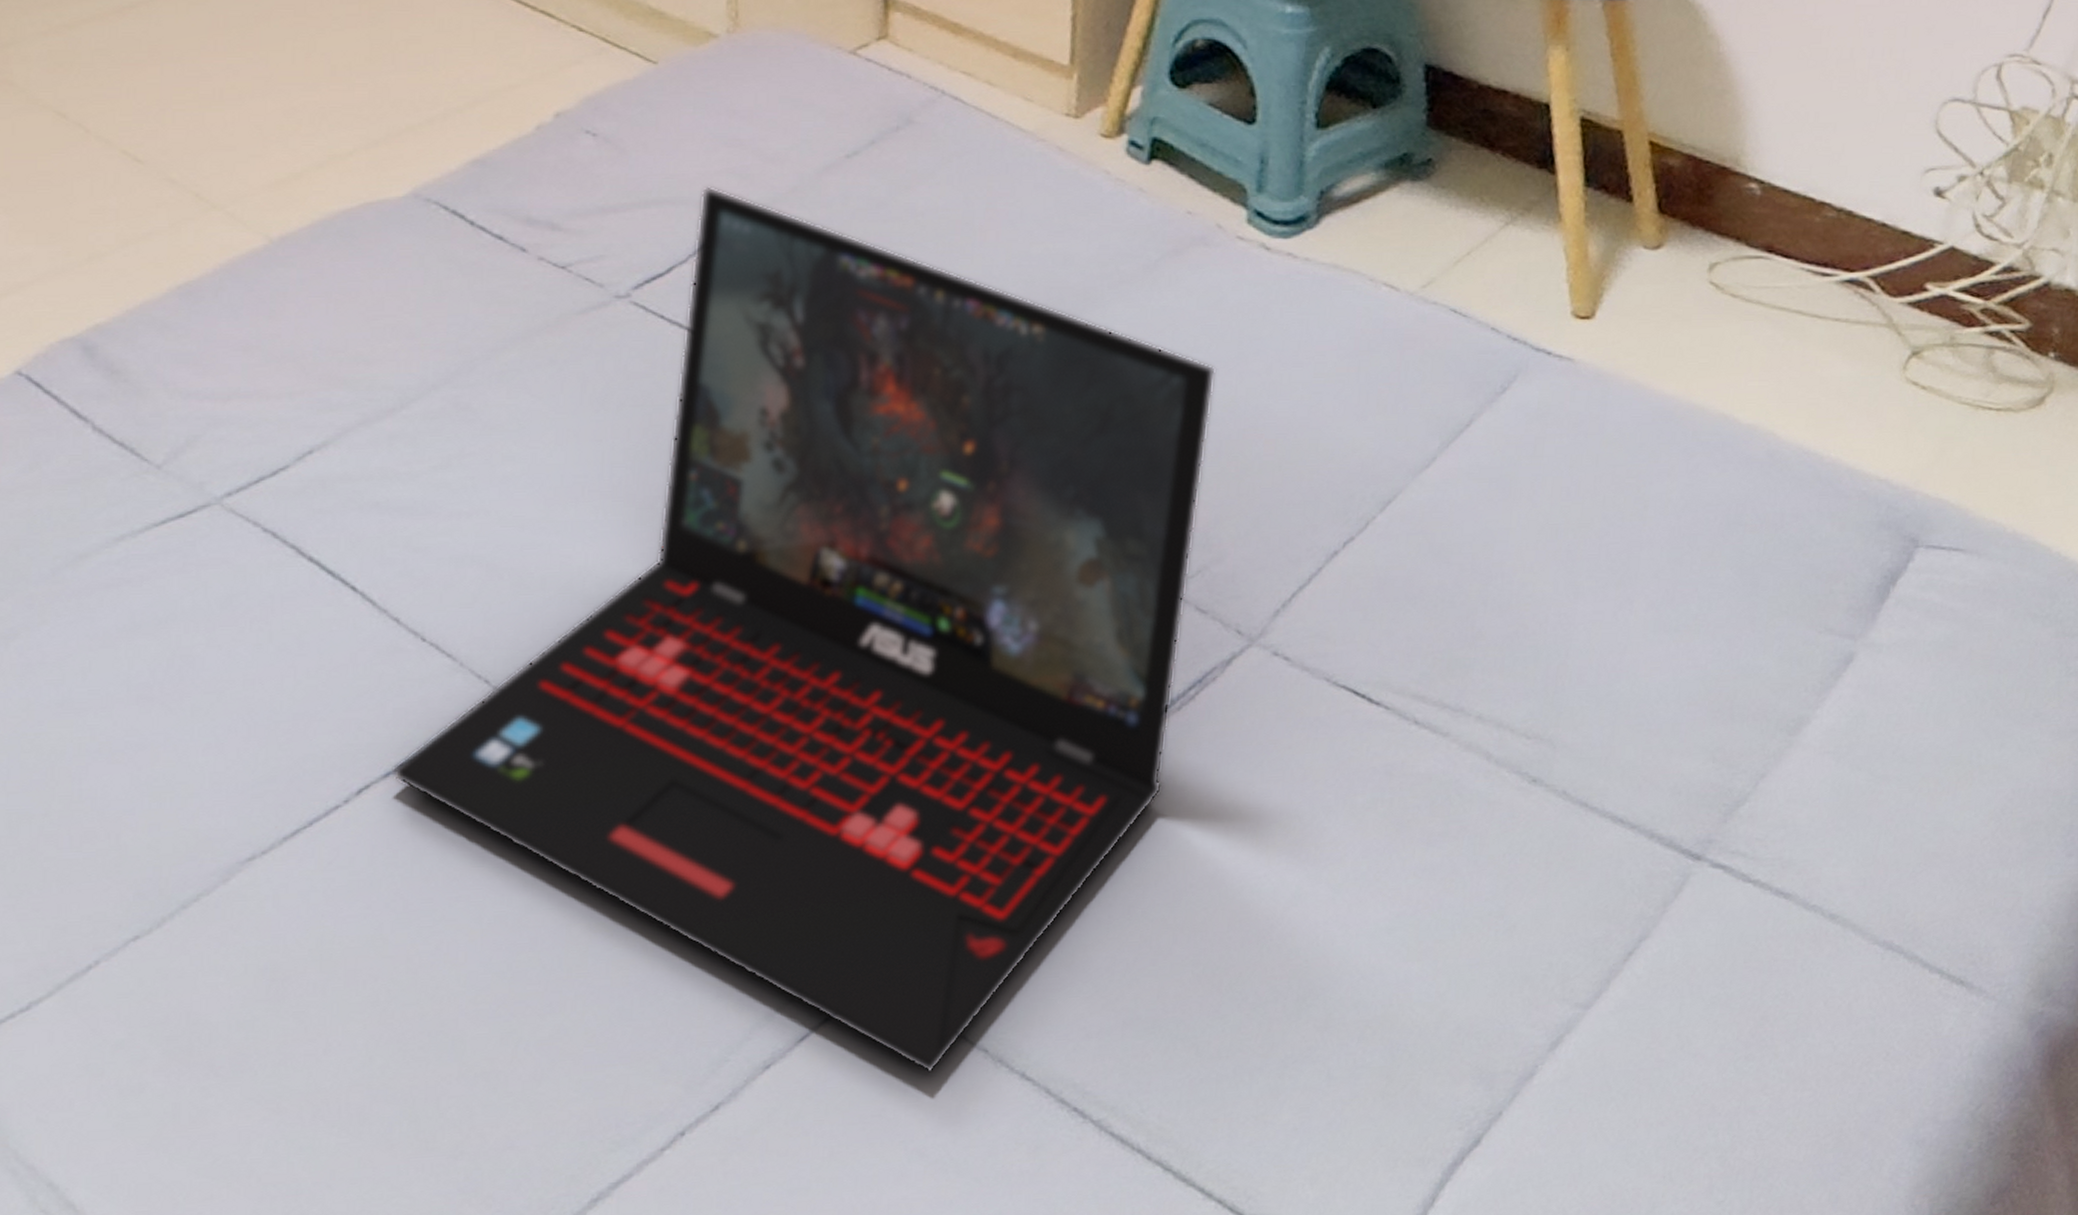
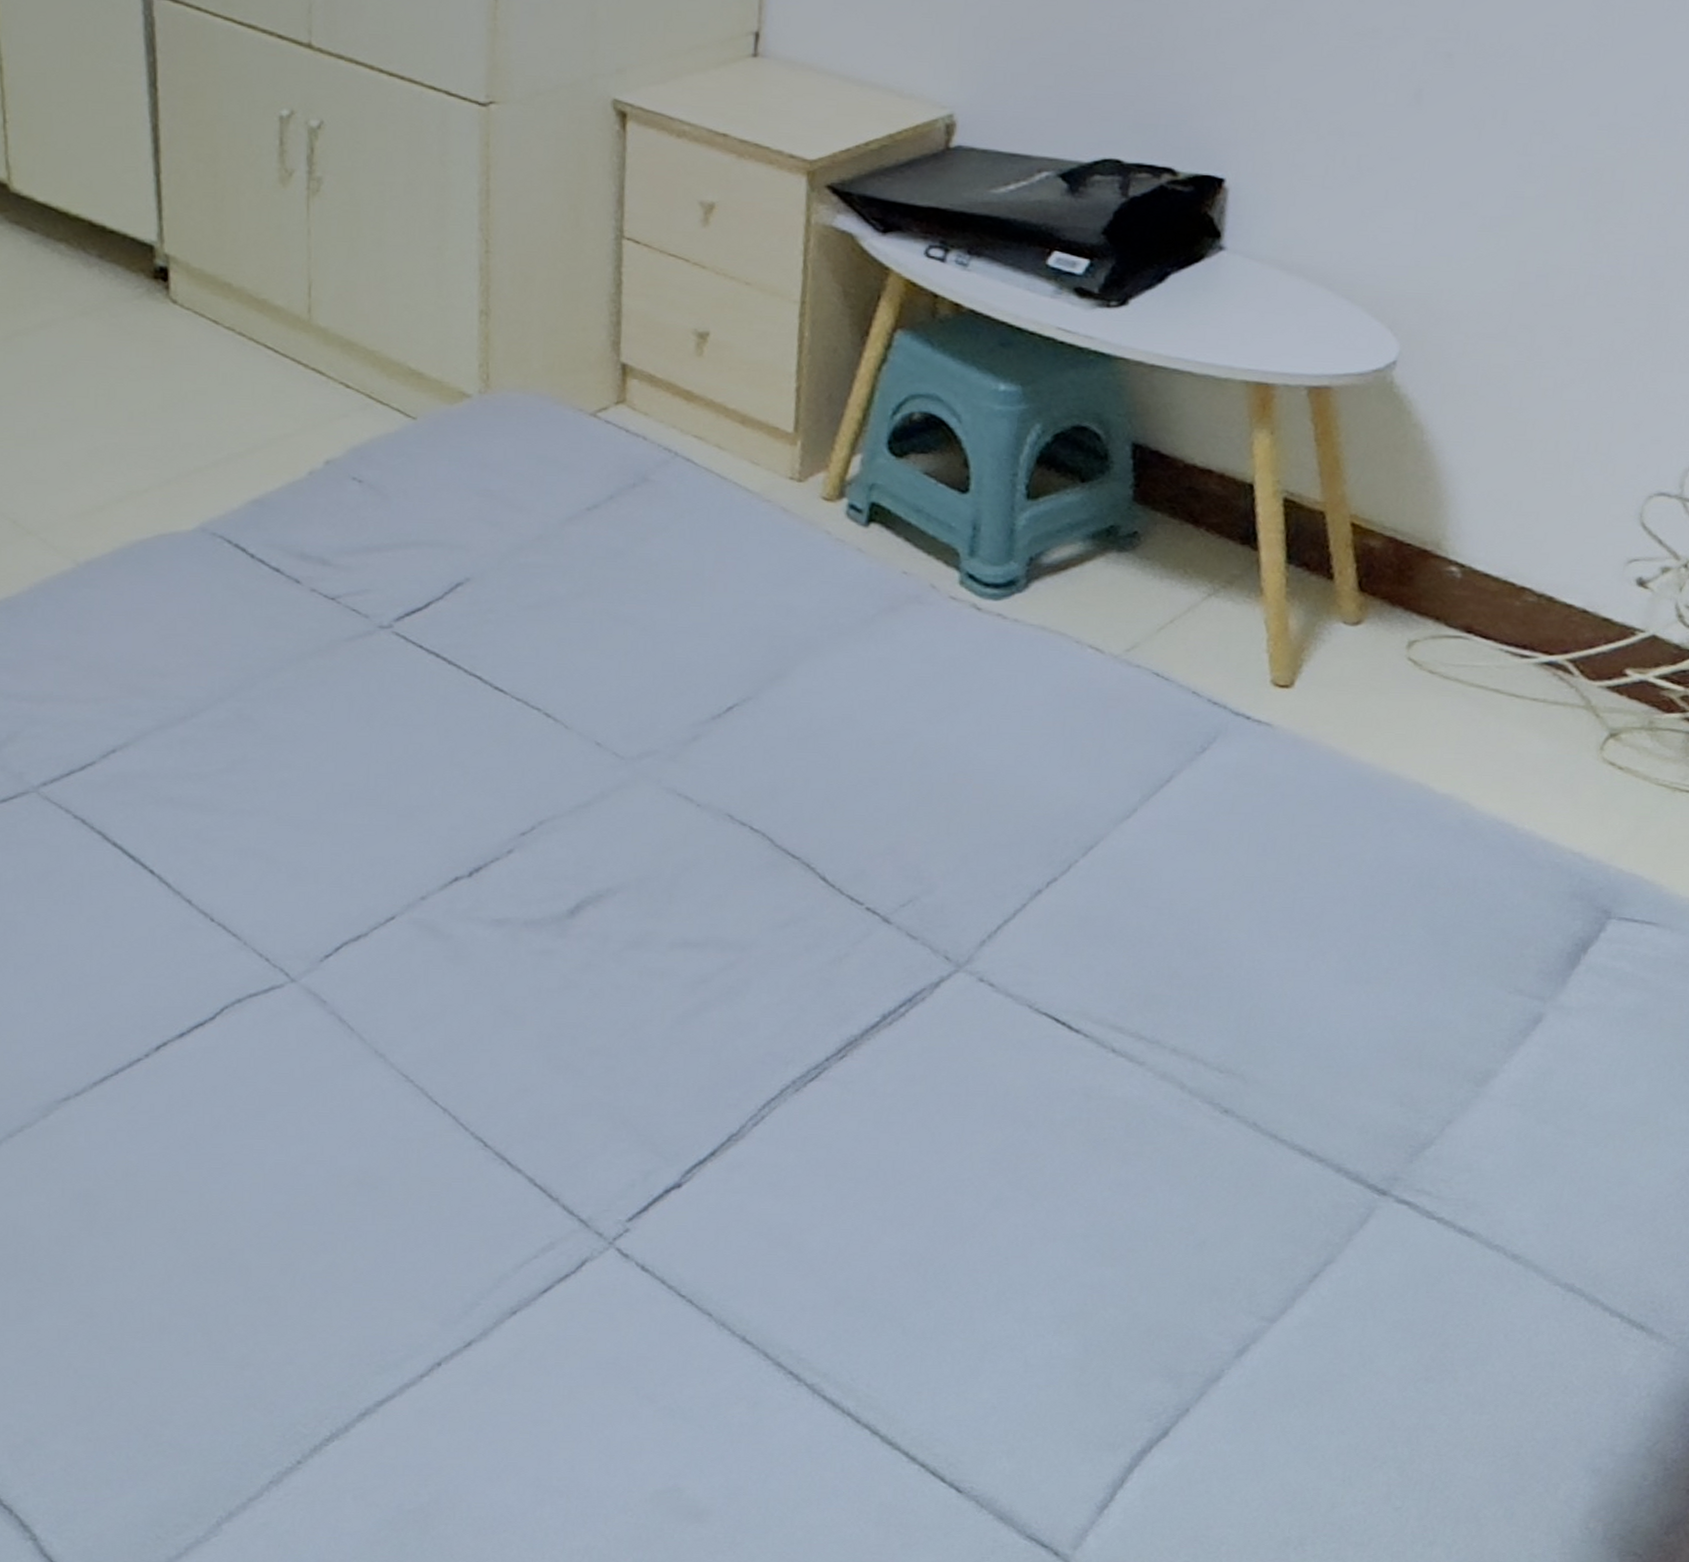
laptop: present [391,186,1216,1073] -> none [185,531,928,1330]

